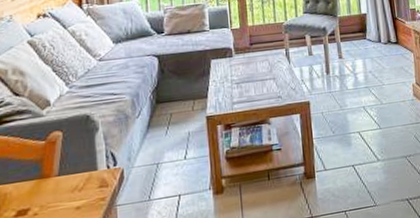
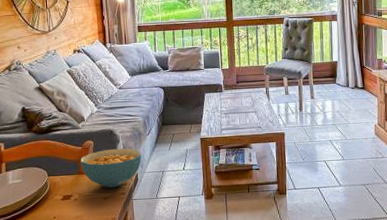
cereal bowl: none [42,137,129,193] -> present [80,148,142,188]

